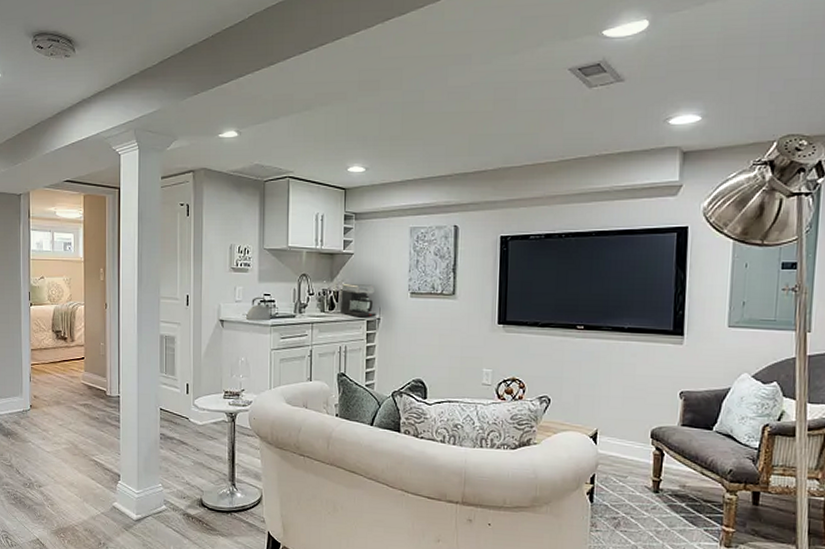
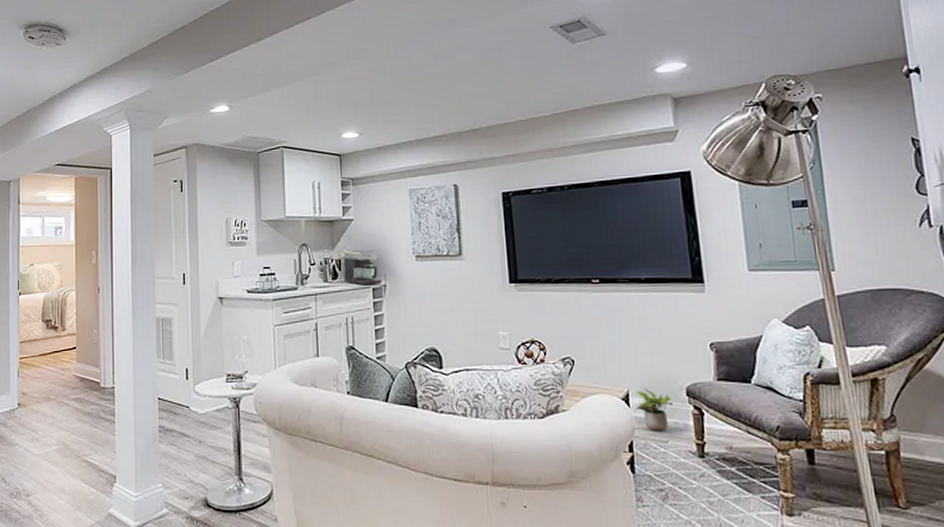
kettle: present [246,296,270,321] -> none [246,270,271,296]
potted plant: none [600,429,638,467] -> present [634,389,674,431]

